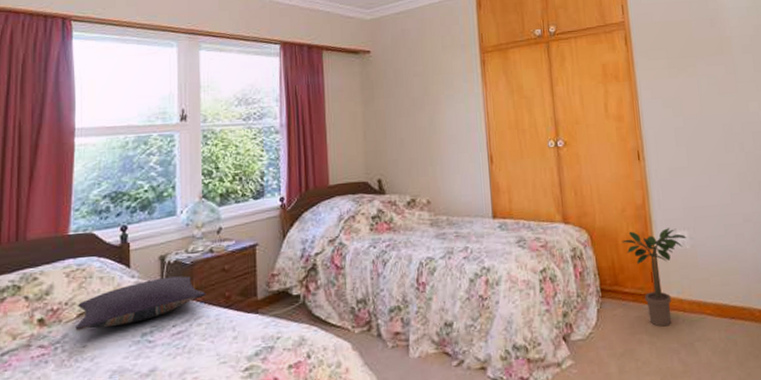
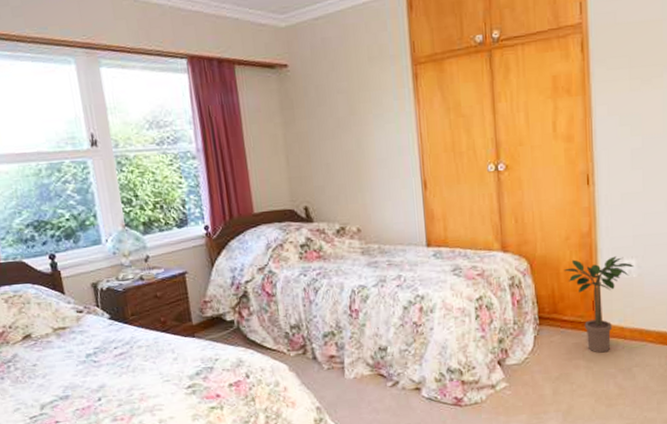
pillow: present [75,276,206,330] -> none [21,302,142,351]

